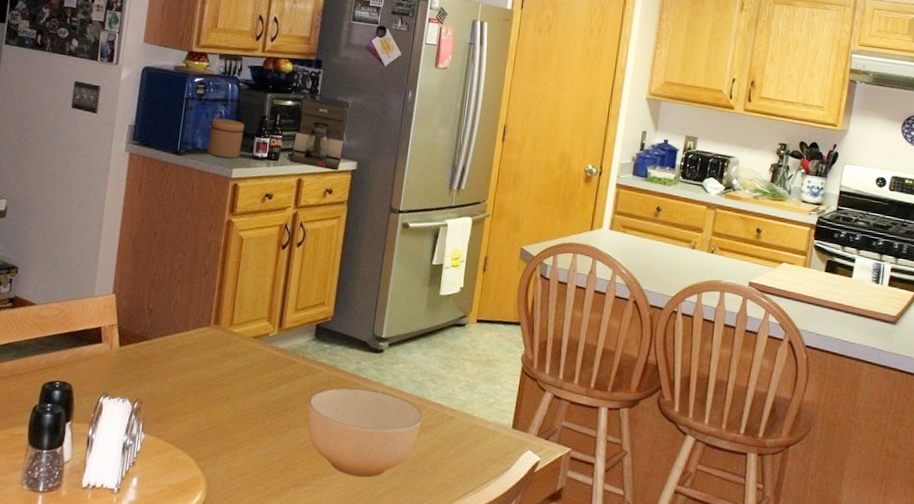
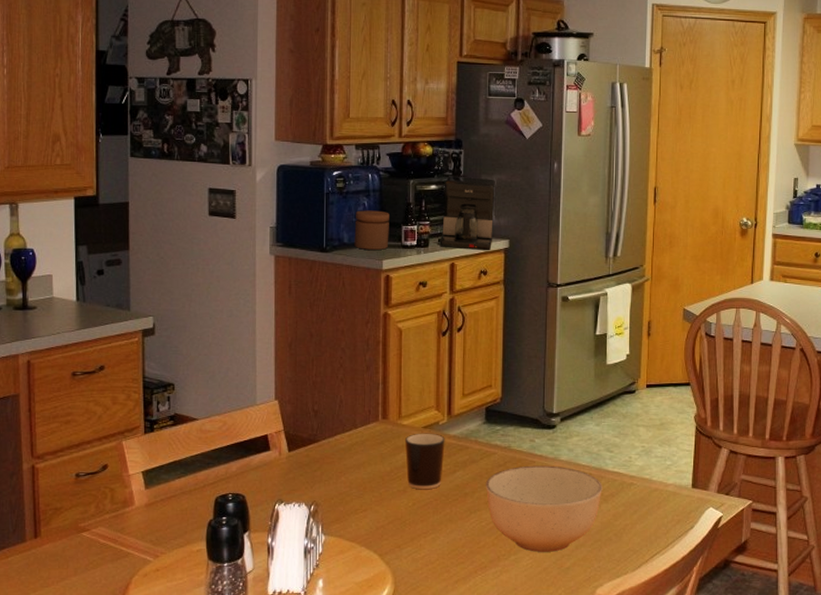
mug: none [231,342,273,400] -> present [404,433,445,490]

